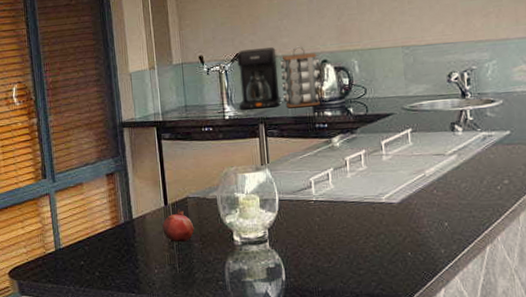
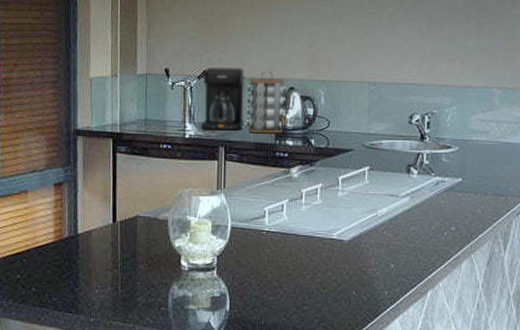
fruit: present [162,208,194,243] -> none [108,227,141,263]

